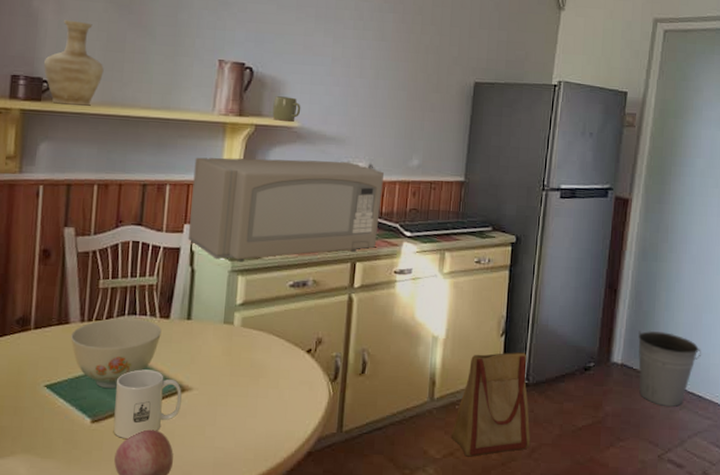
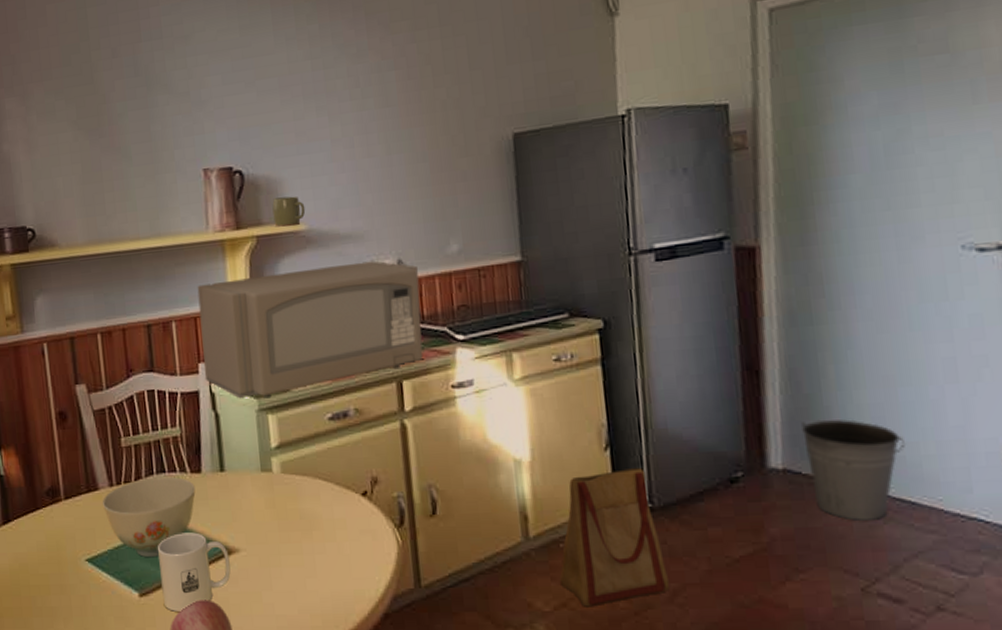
vase: present [43,20,104,106] -> none [24,157,85,252]

